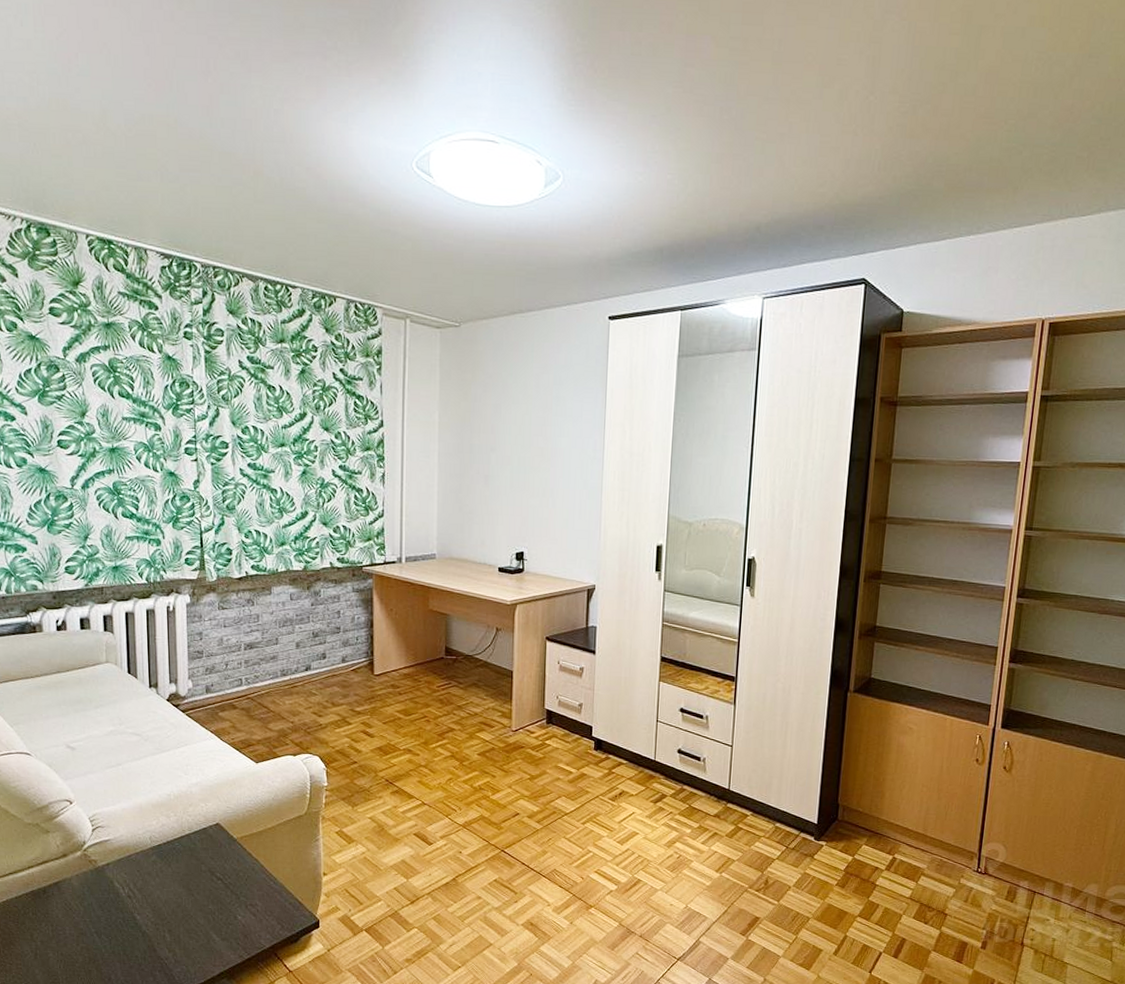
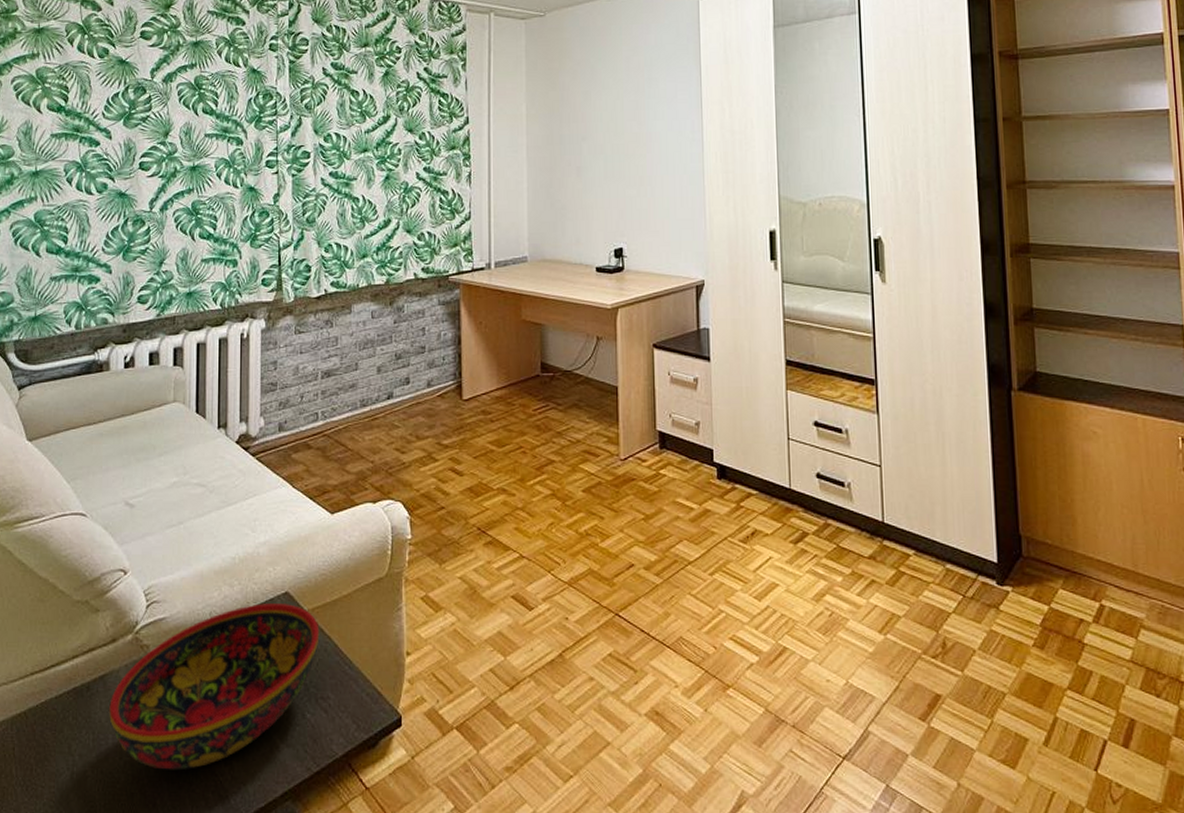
bowl: none [64,831,248,955] -> present [109,603,320,771]

